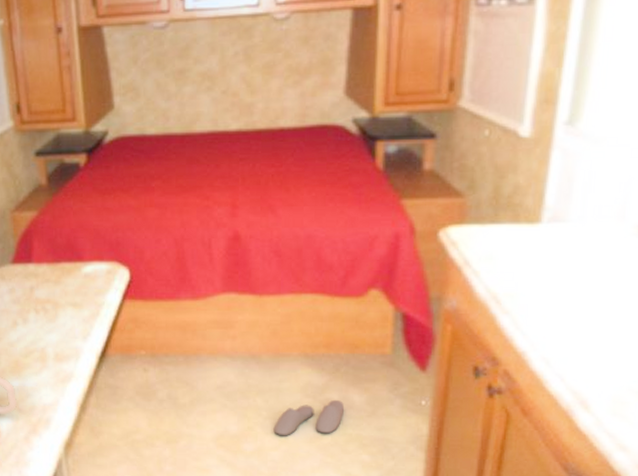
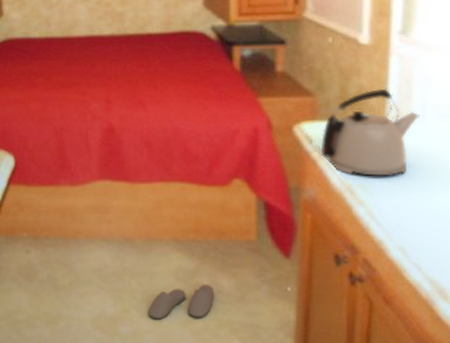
kettle: none [467,187,579,283] -> present [320,88,420,176]

